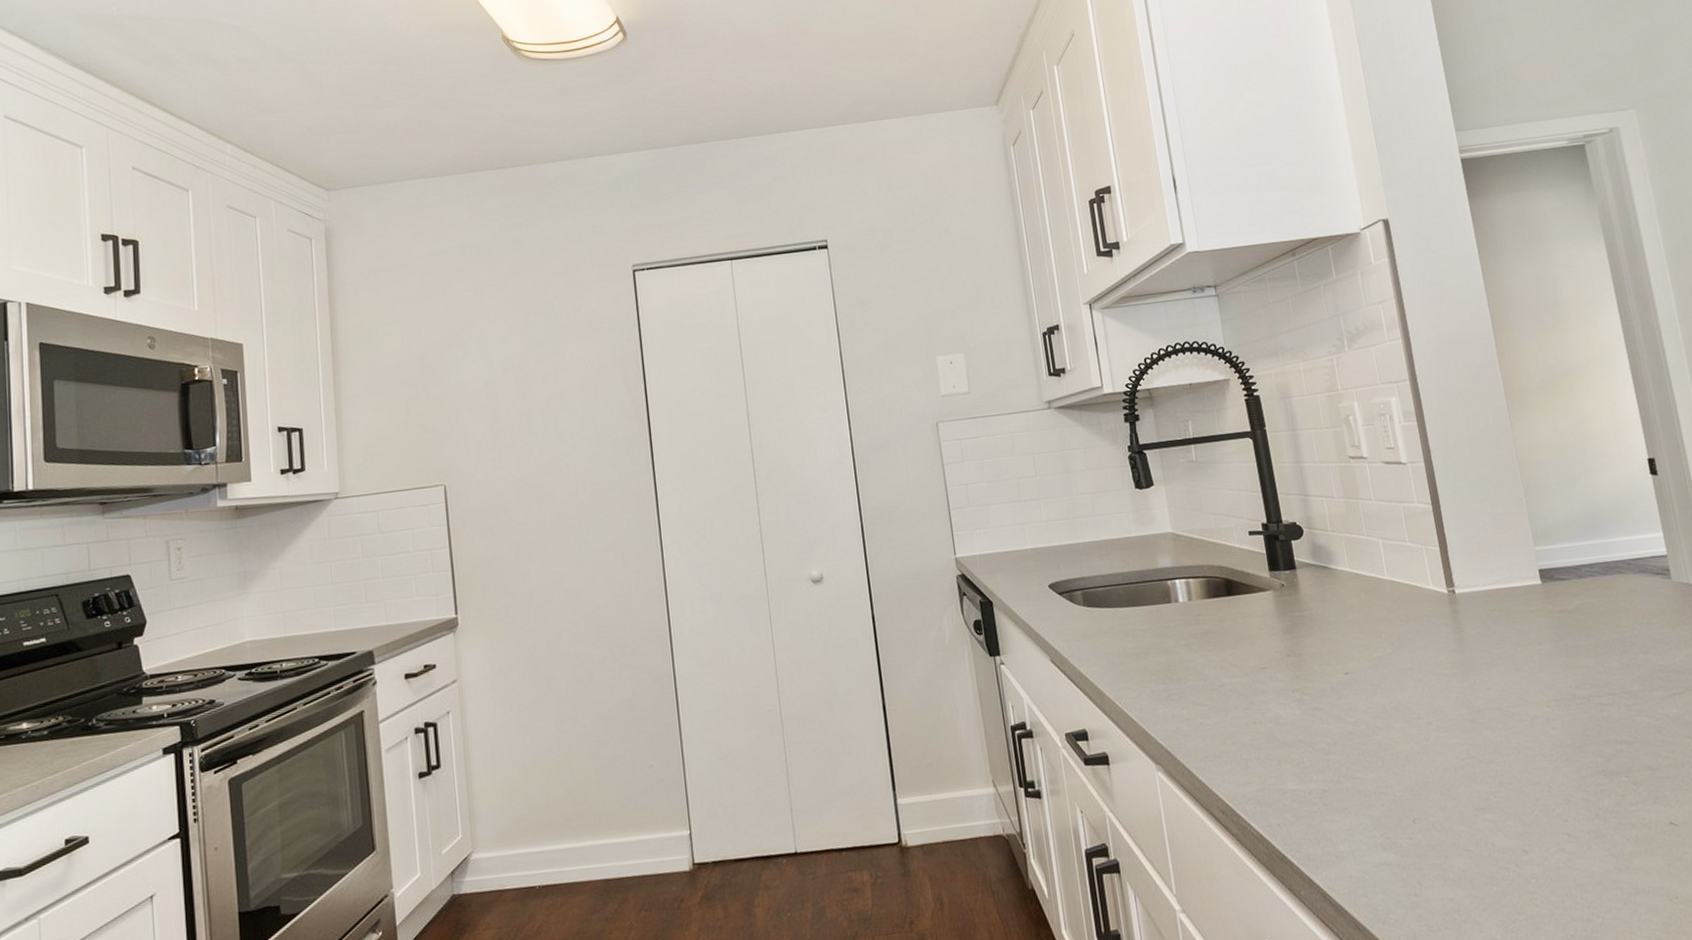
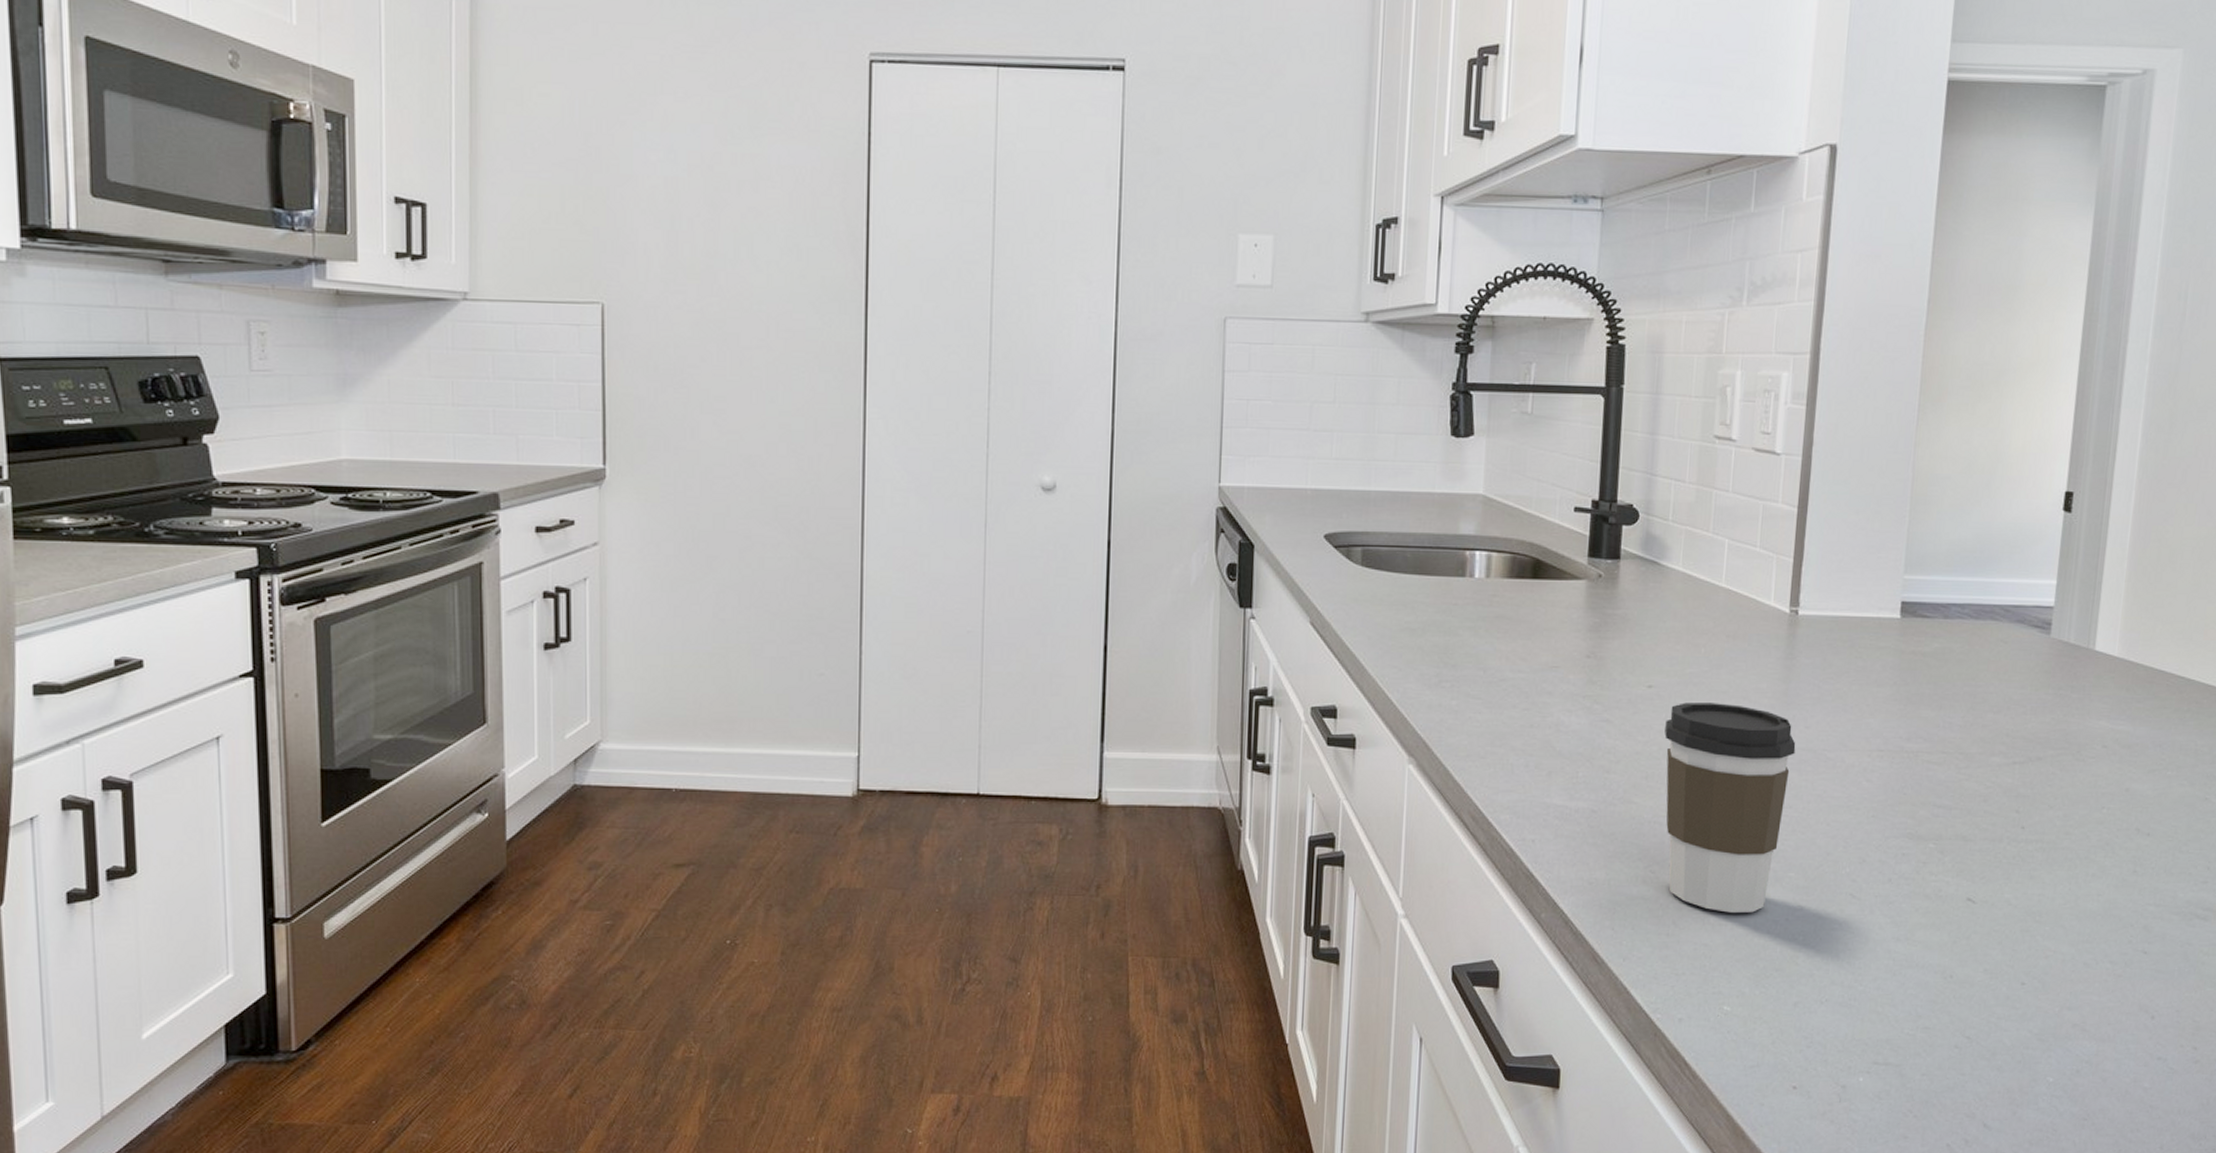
coffee cup: none [1367,678,1494,867] -> present [1664,702,1796,913]

